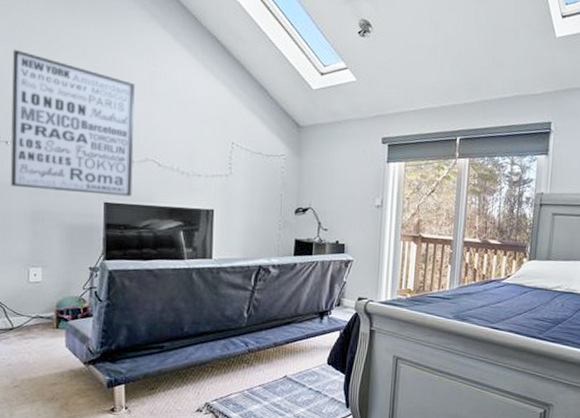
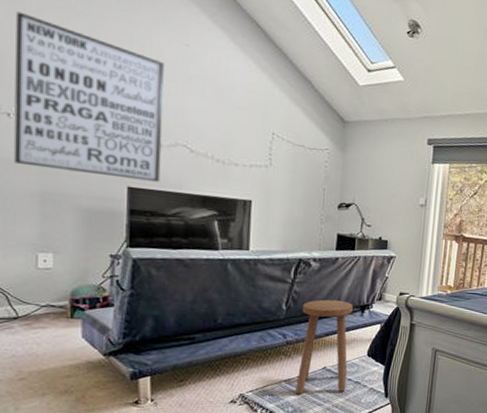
stool: none [258,306,312,404] -> present [295,299,353,394]

